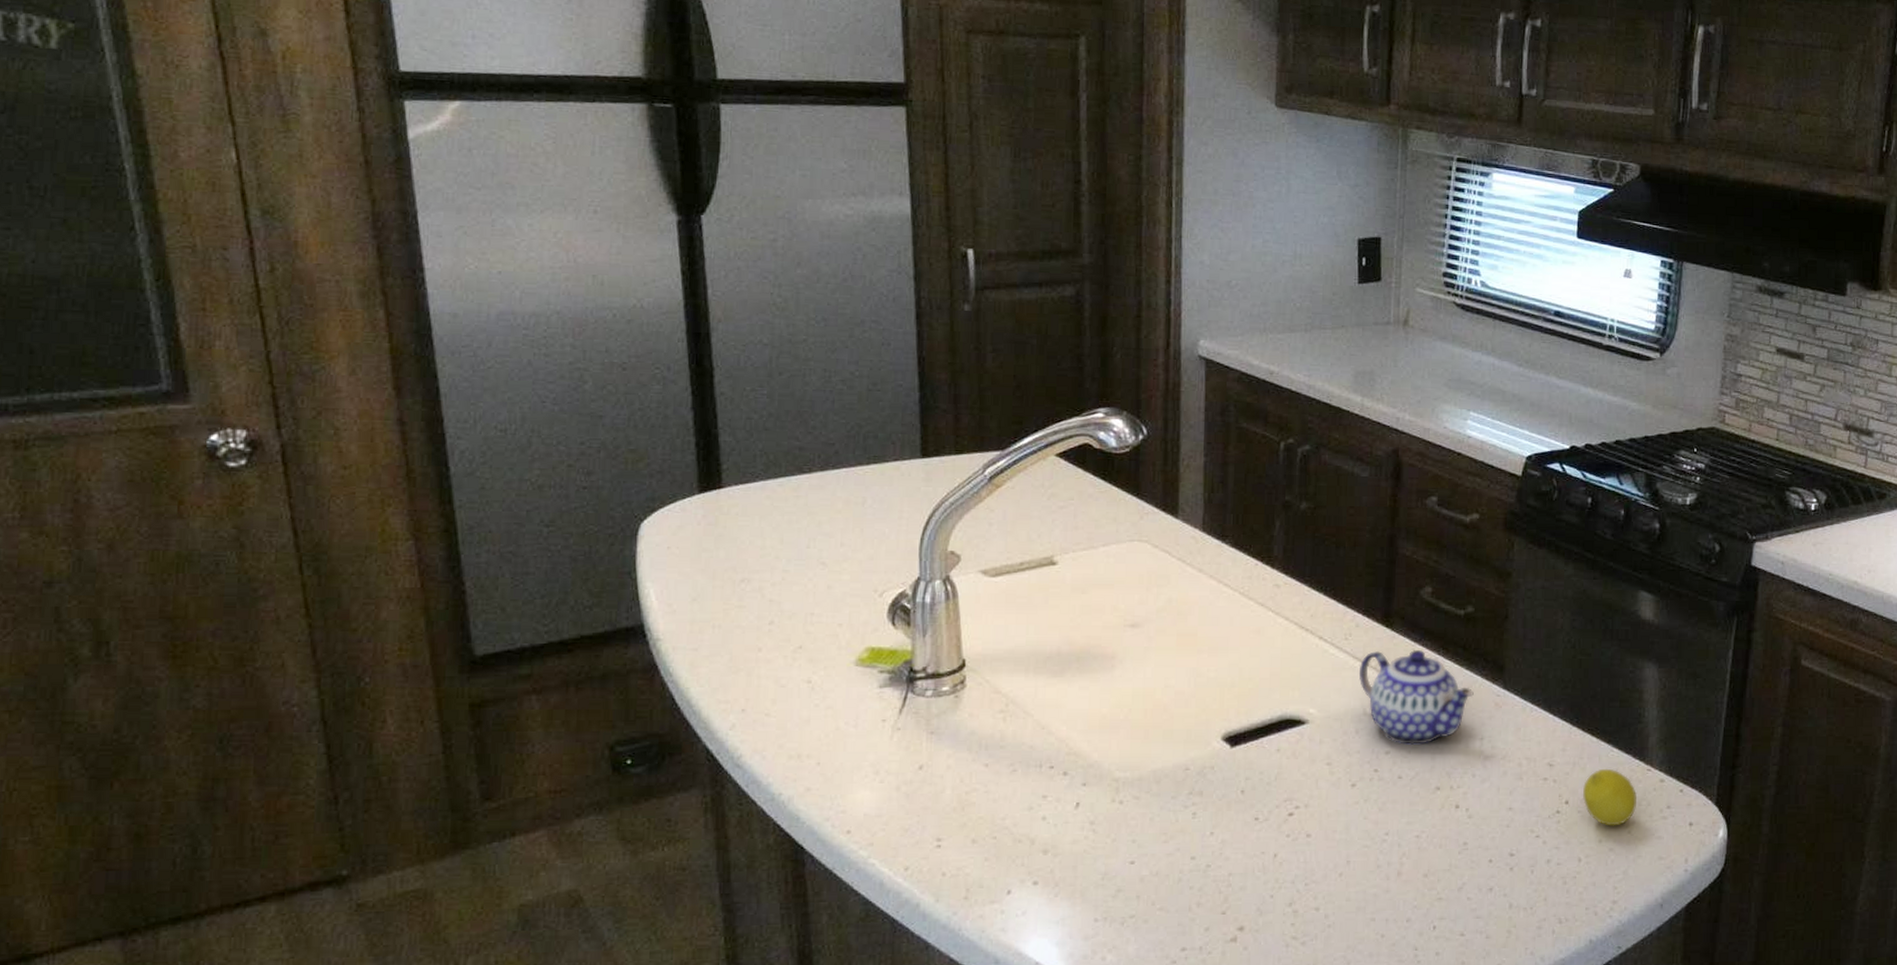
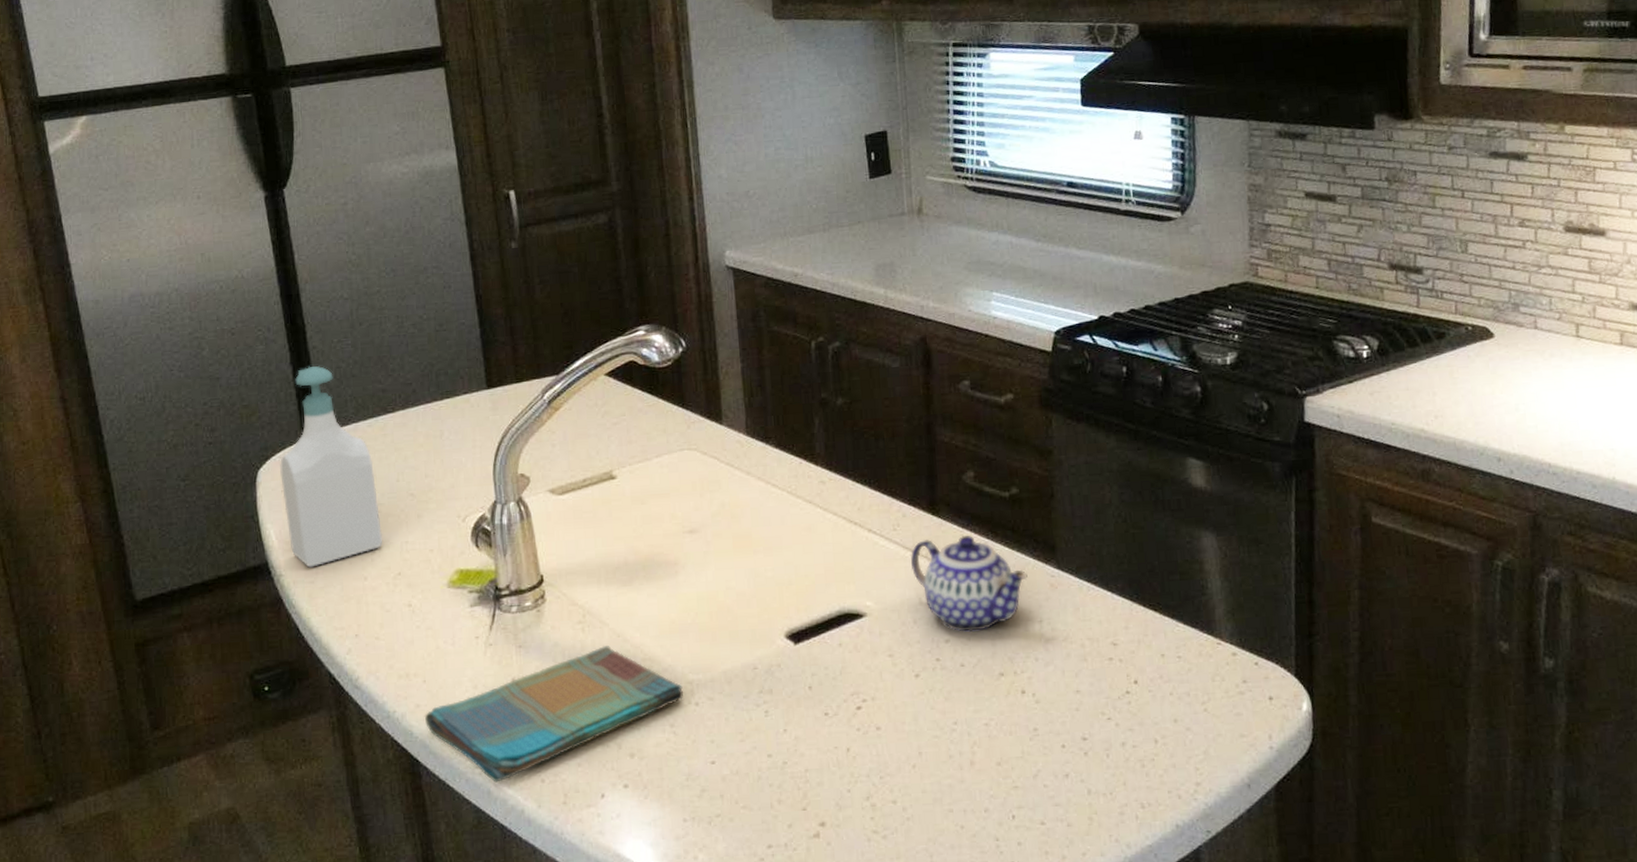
soap bottle: none [667,413,785,633] -> present [280,366,383,568]
dish towel: none [814,737,1109,874] -> present [424,646,684,783]
fruit: present [1583,768,1637,826] -> none [1151,644,1210,705]

